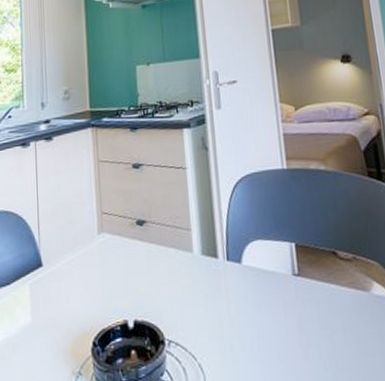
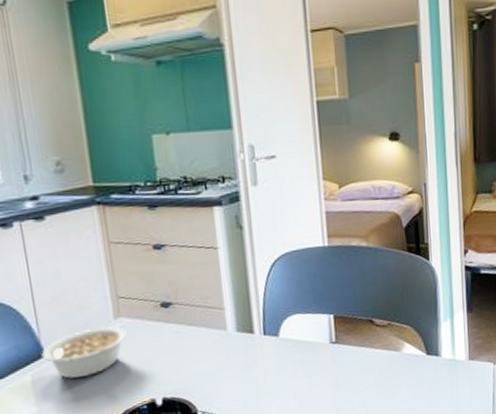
legume: none [39,242,107,291] -> present [41,327,127,379]

